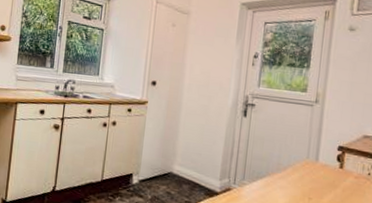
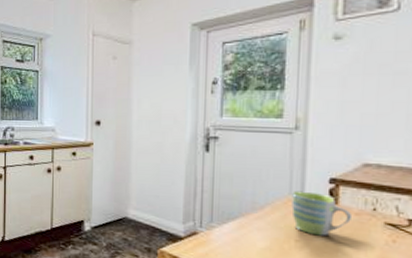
mug: none [308,155,353,196] -> present [291,190,353,236]

